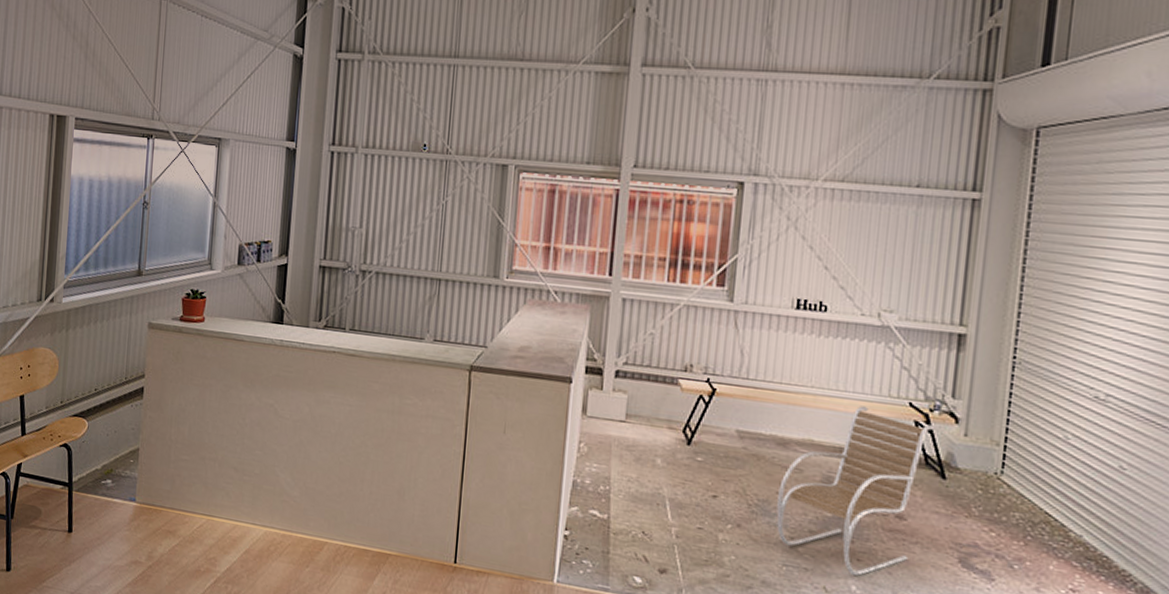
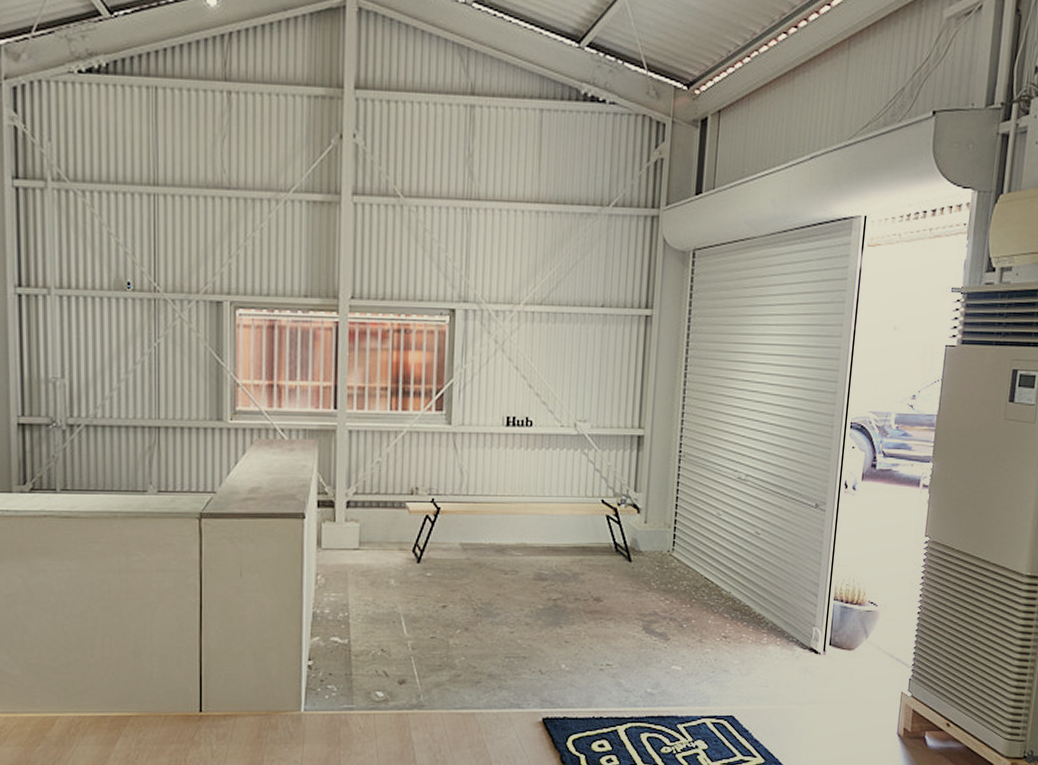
lounge chair: present [776,406,935,576] -> none [498,508,622,655]

